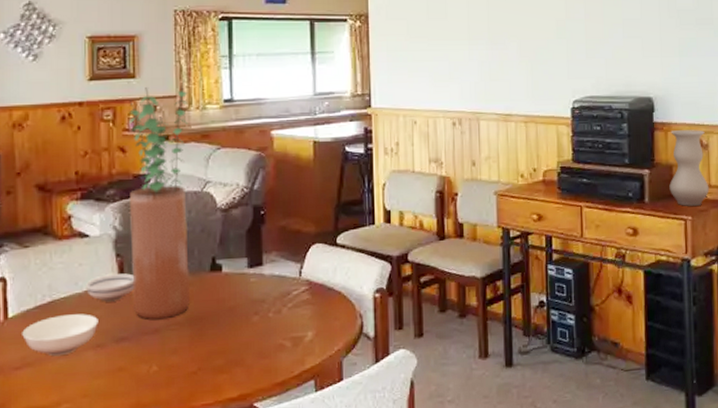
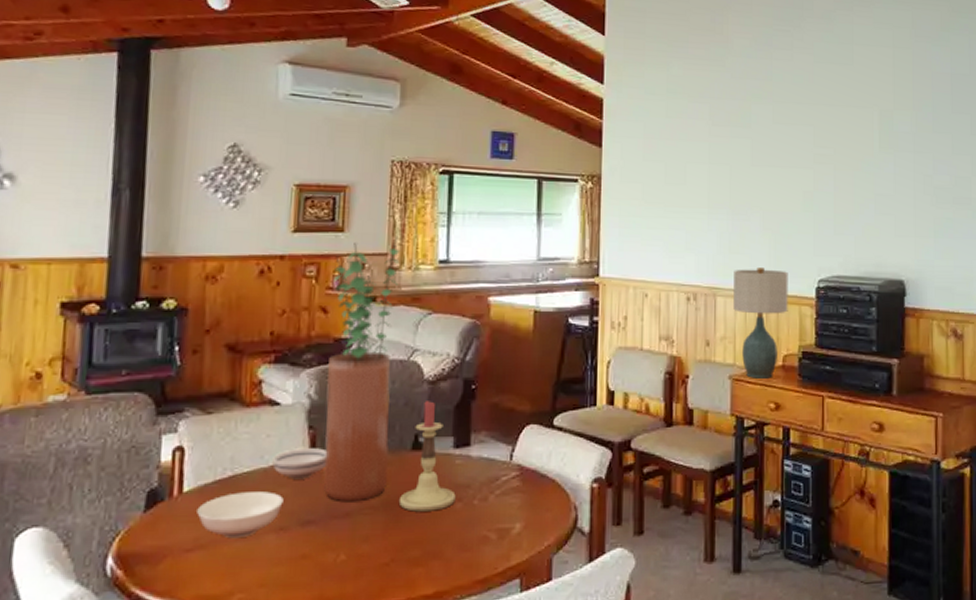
candlestick: none [201,227,252,326] -> present [398,401,456,512]
table lamp: none [495,92,546,193] -> present [733,268,788,378]
vase: present [669,130,709,206] -> none [920,318,963,401]

